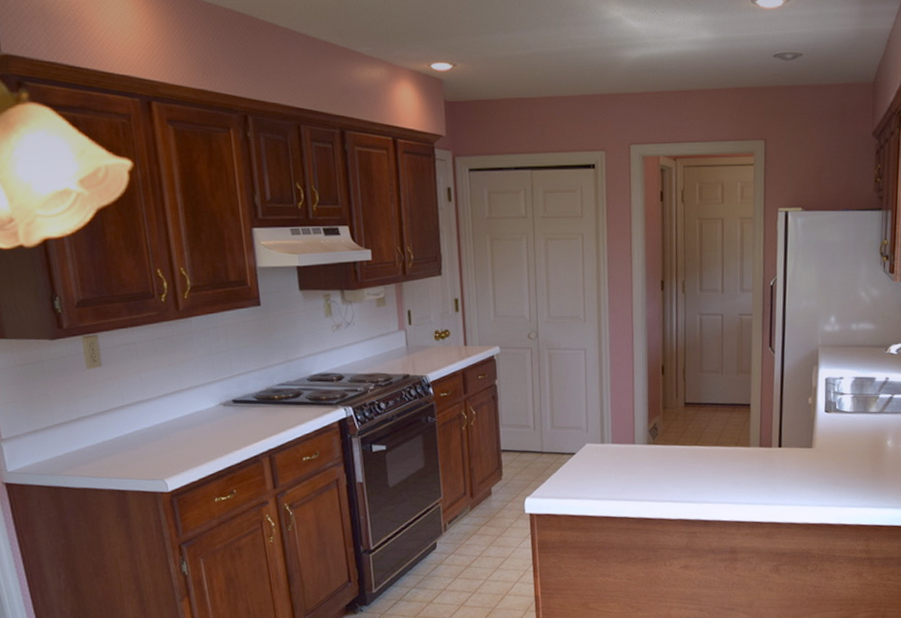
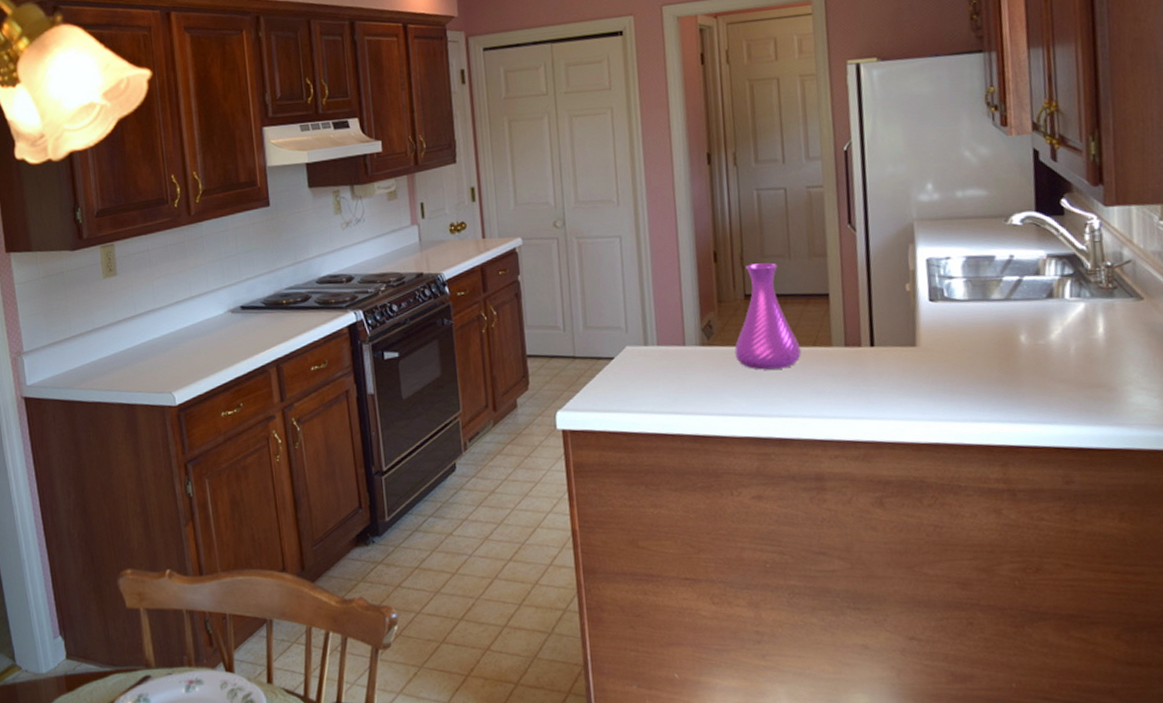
vase: none [674,377,726,465] -> present [734,262,801,370]

